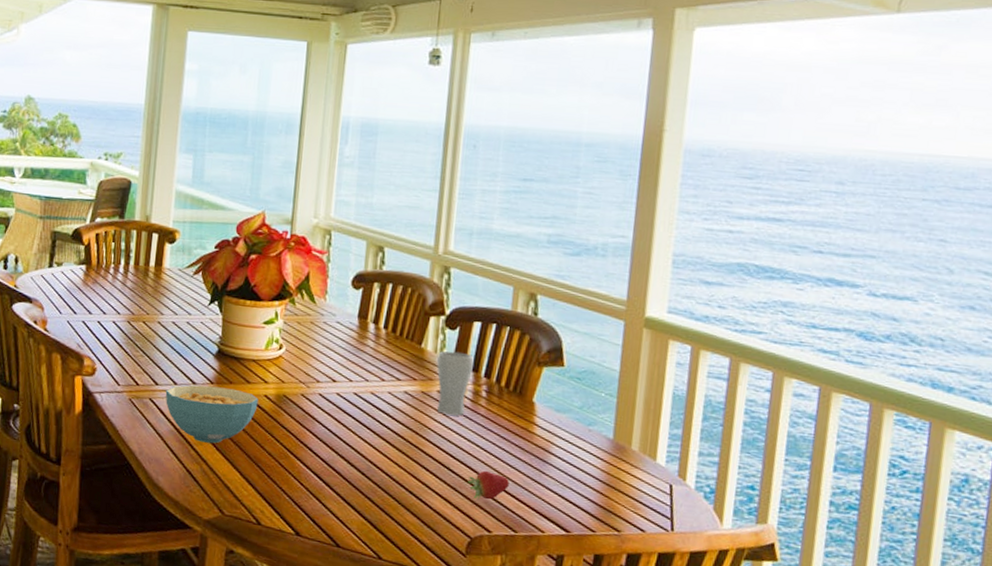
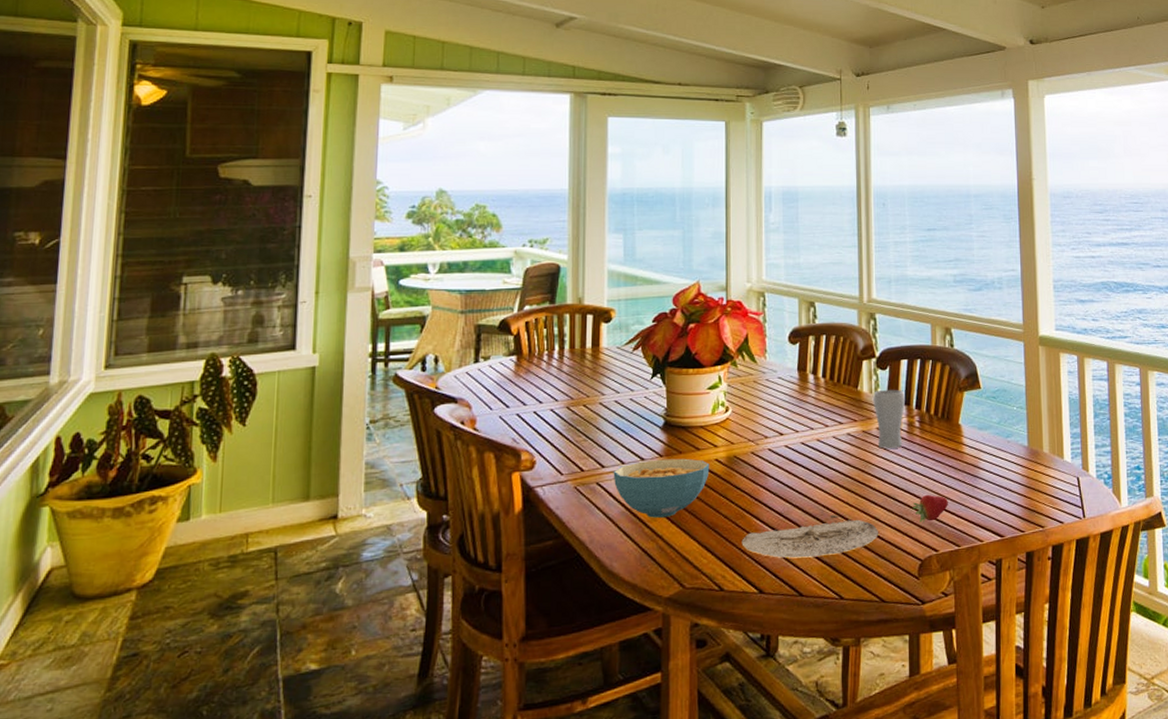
plate: none [283,472,427,514] -> present [741,515,878,559]

